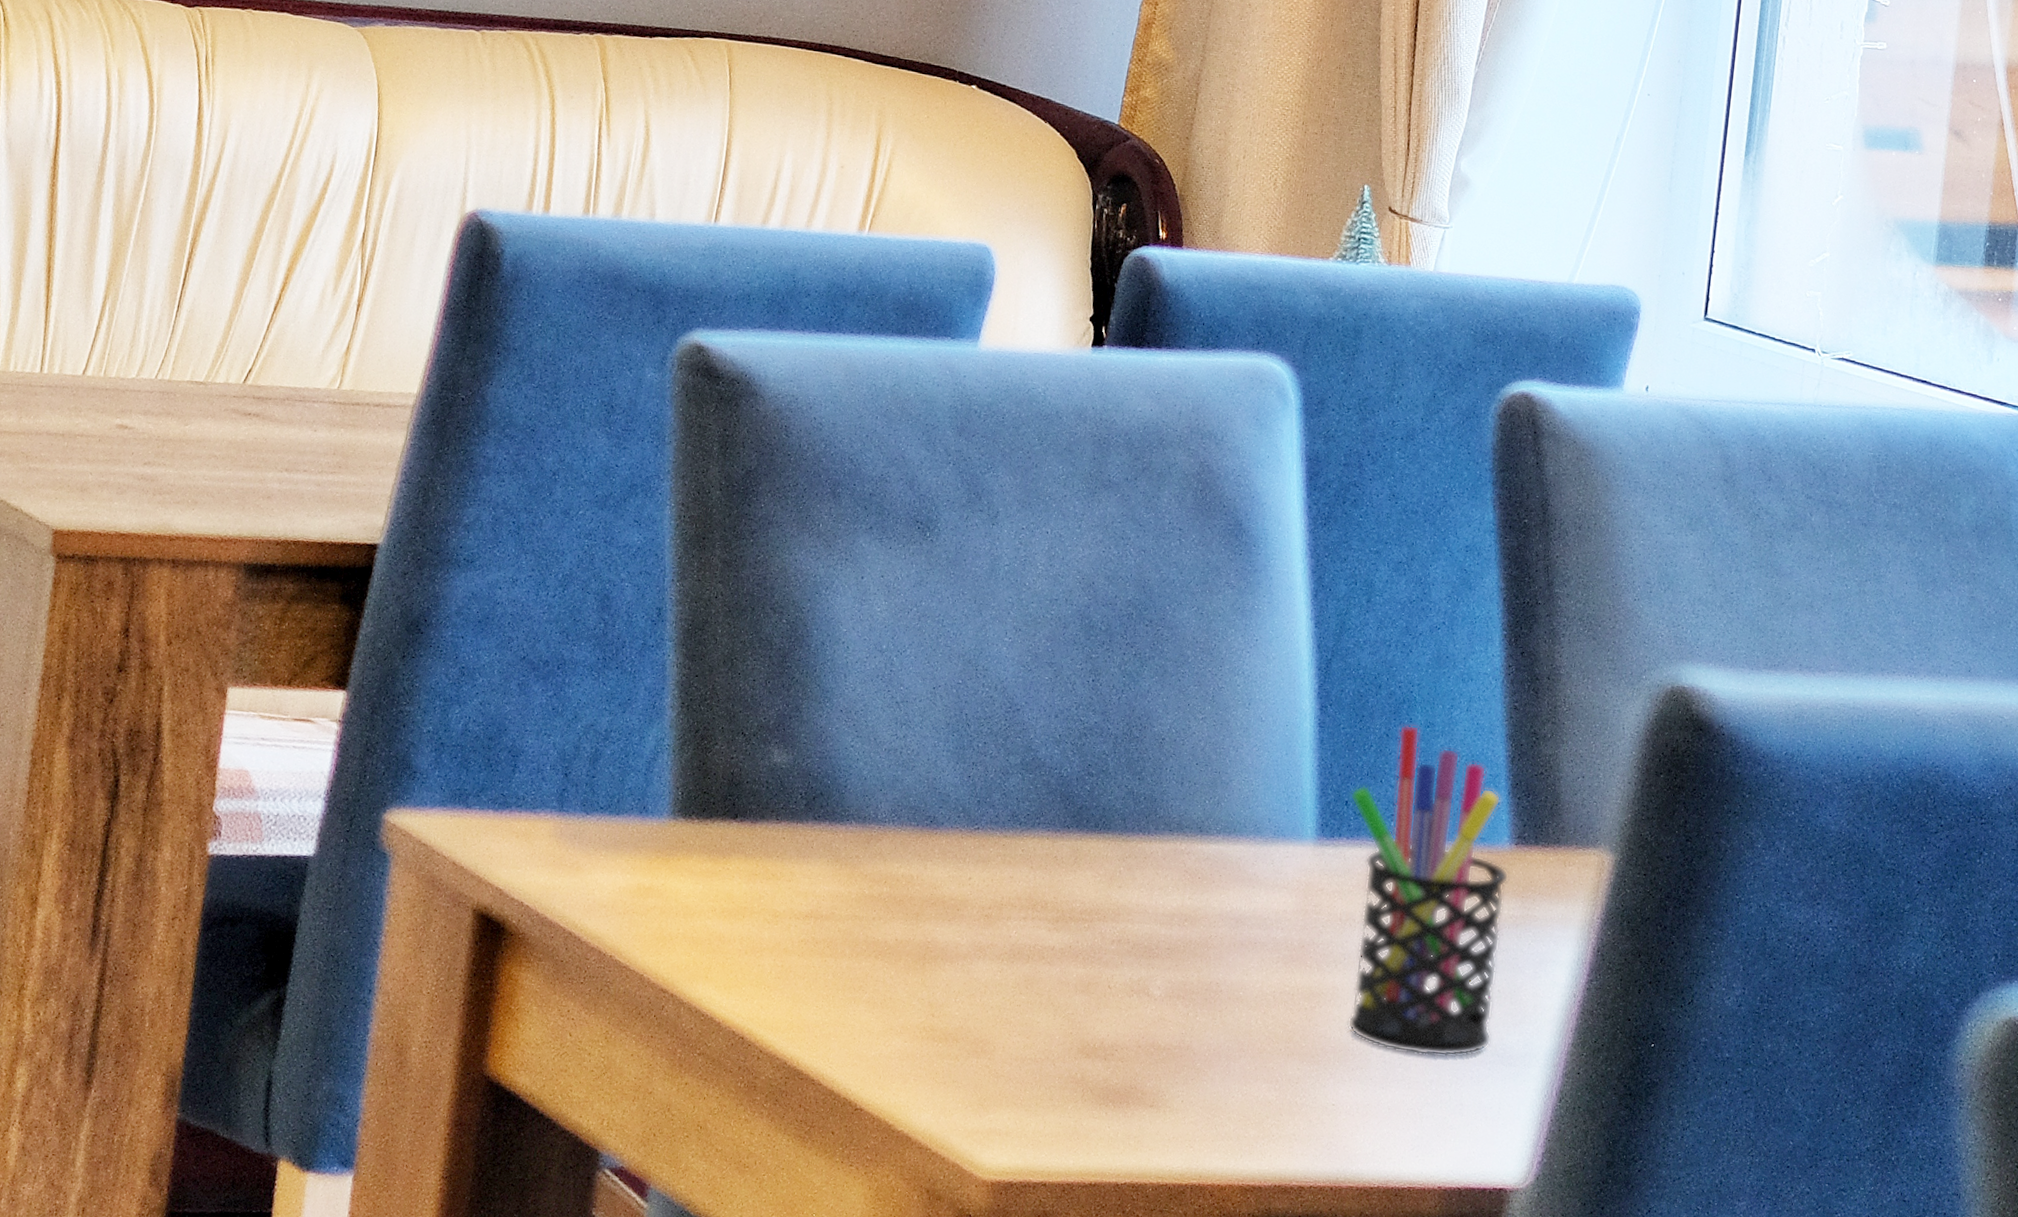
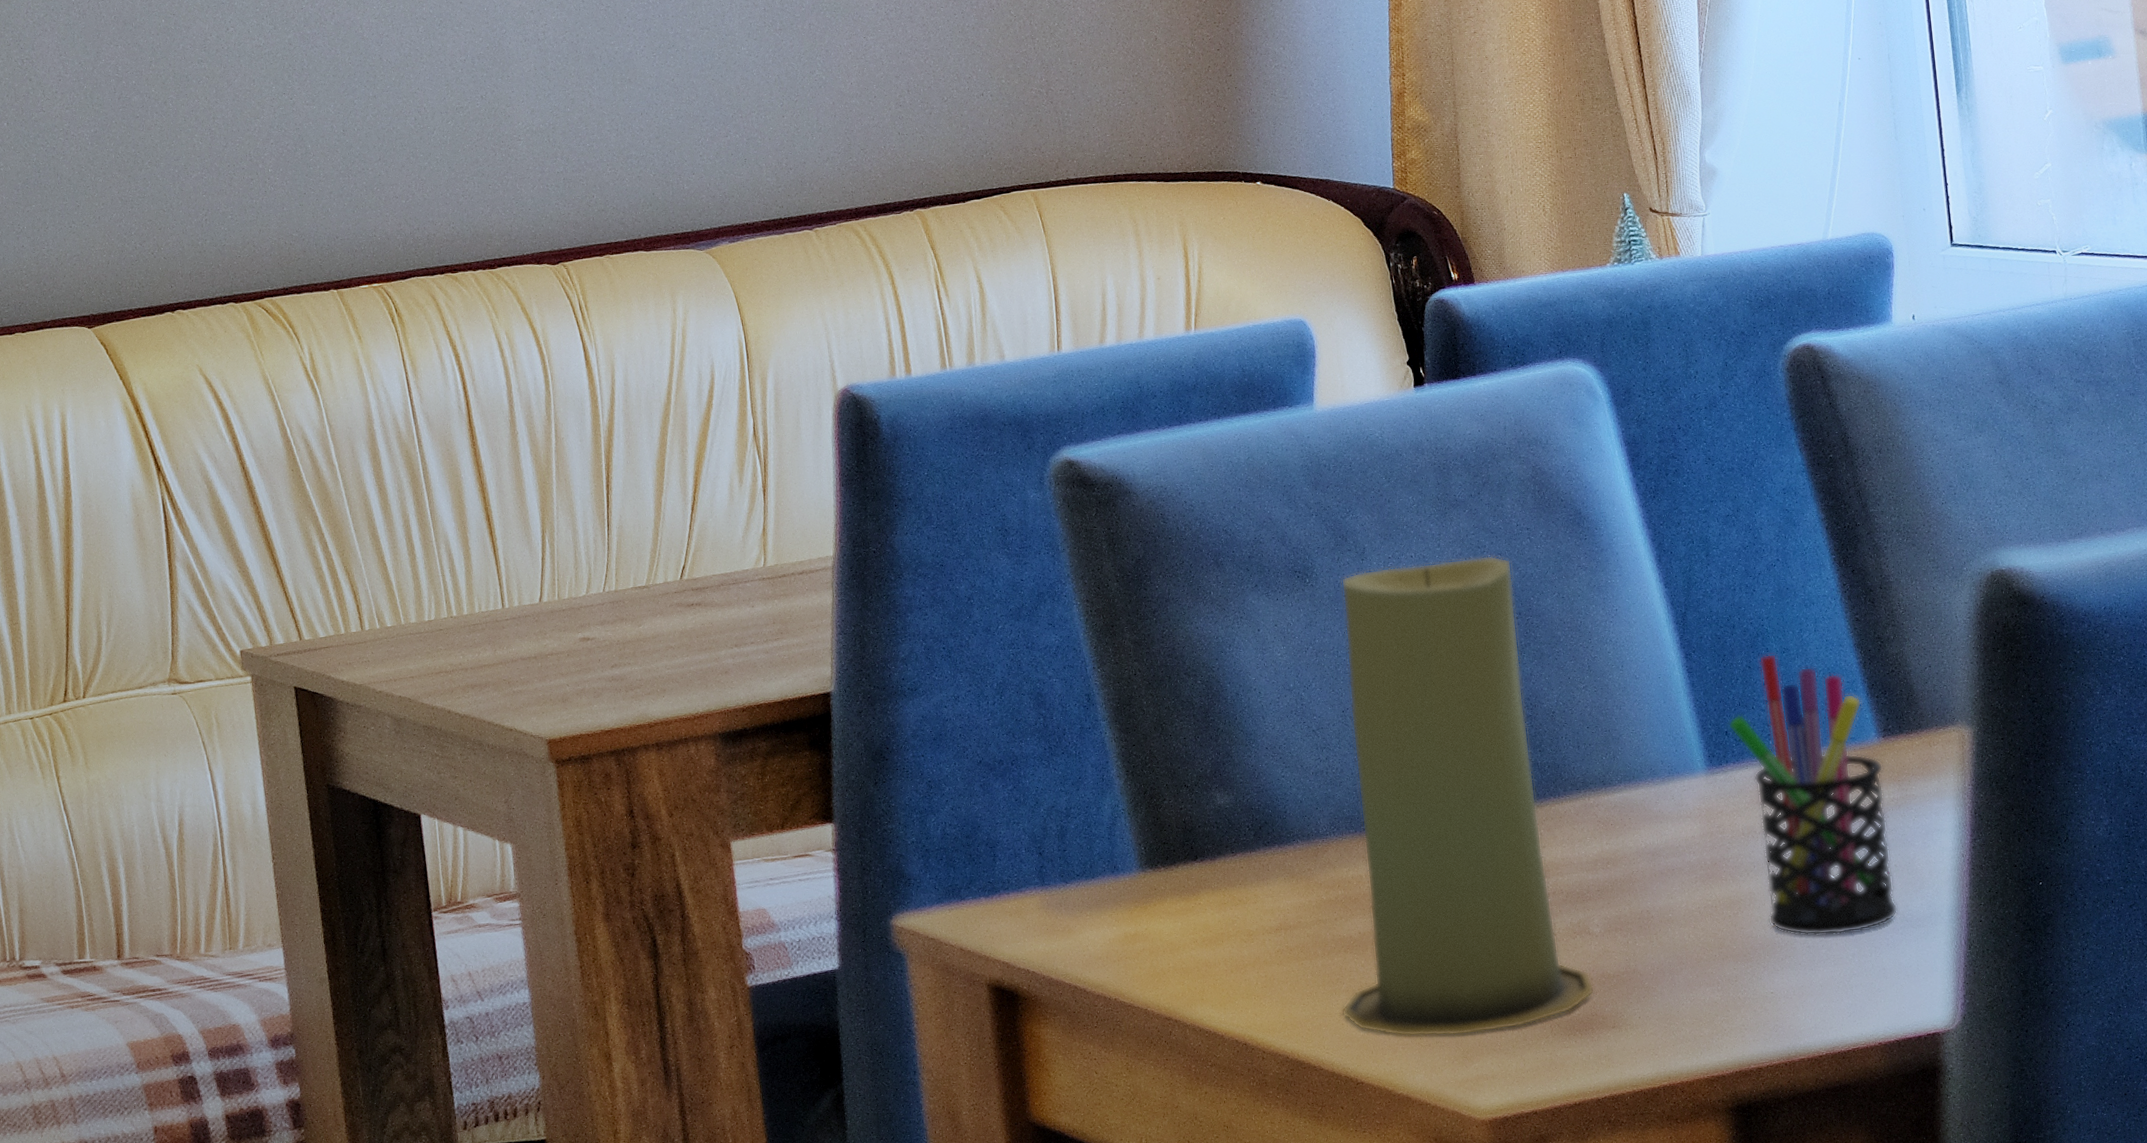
candle: none [856,537,1155,1084] -> present [1341,555,1595,1037]

